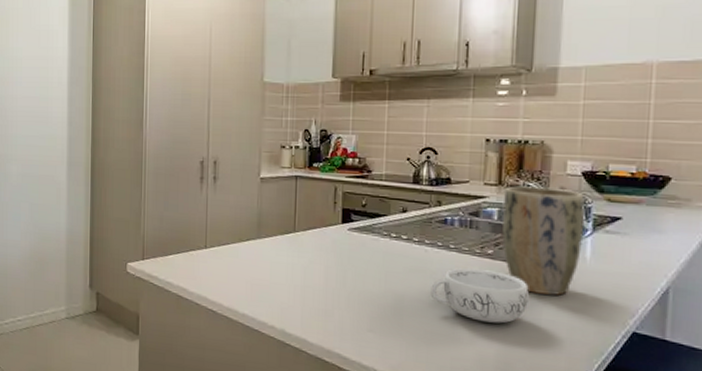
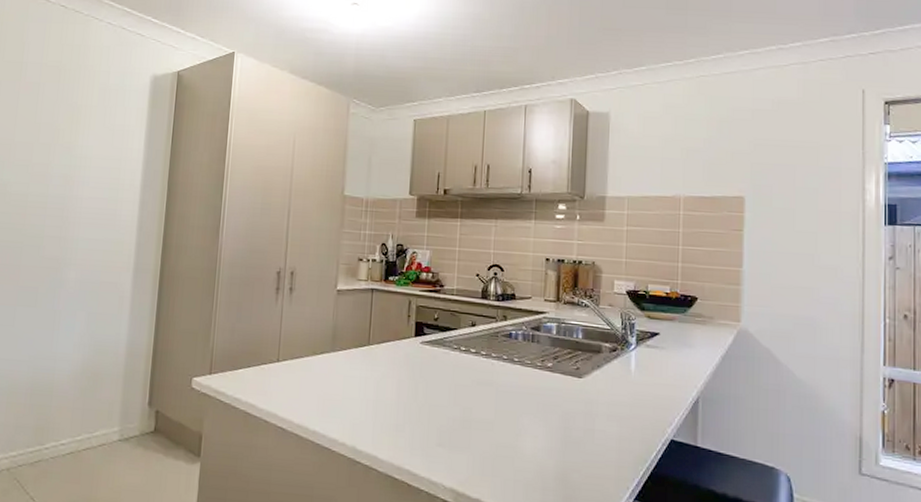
decorative bowl: present [430,268,529,324] -> none [496,380,583,435]
plant pot: present [502,186,584,295] -> none [560,302,629,406]

